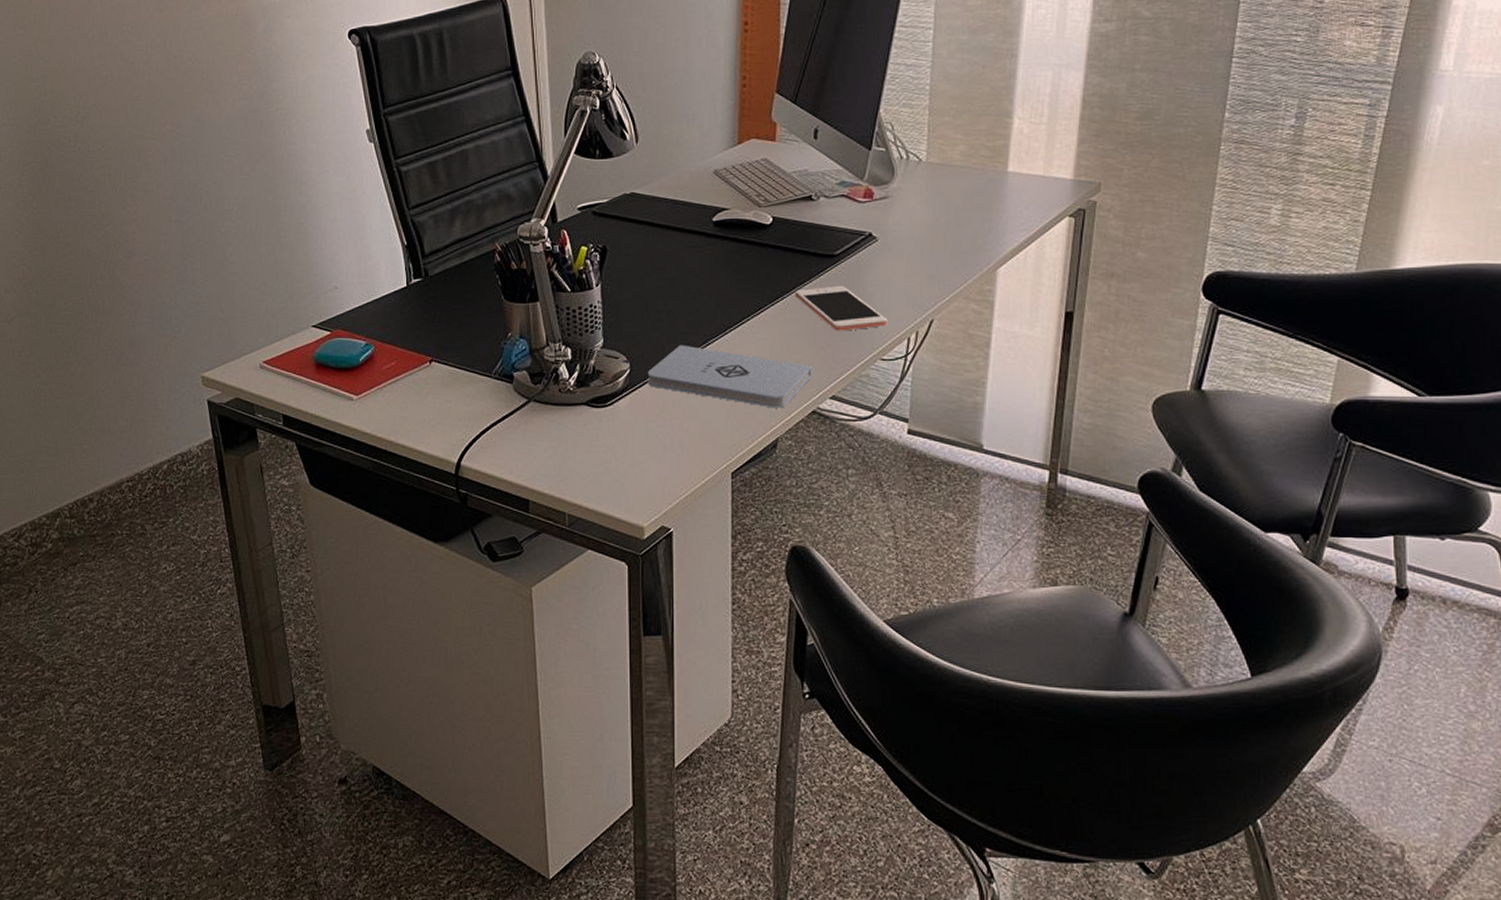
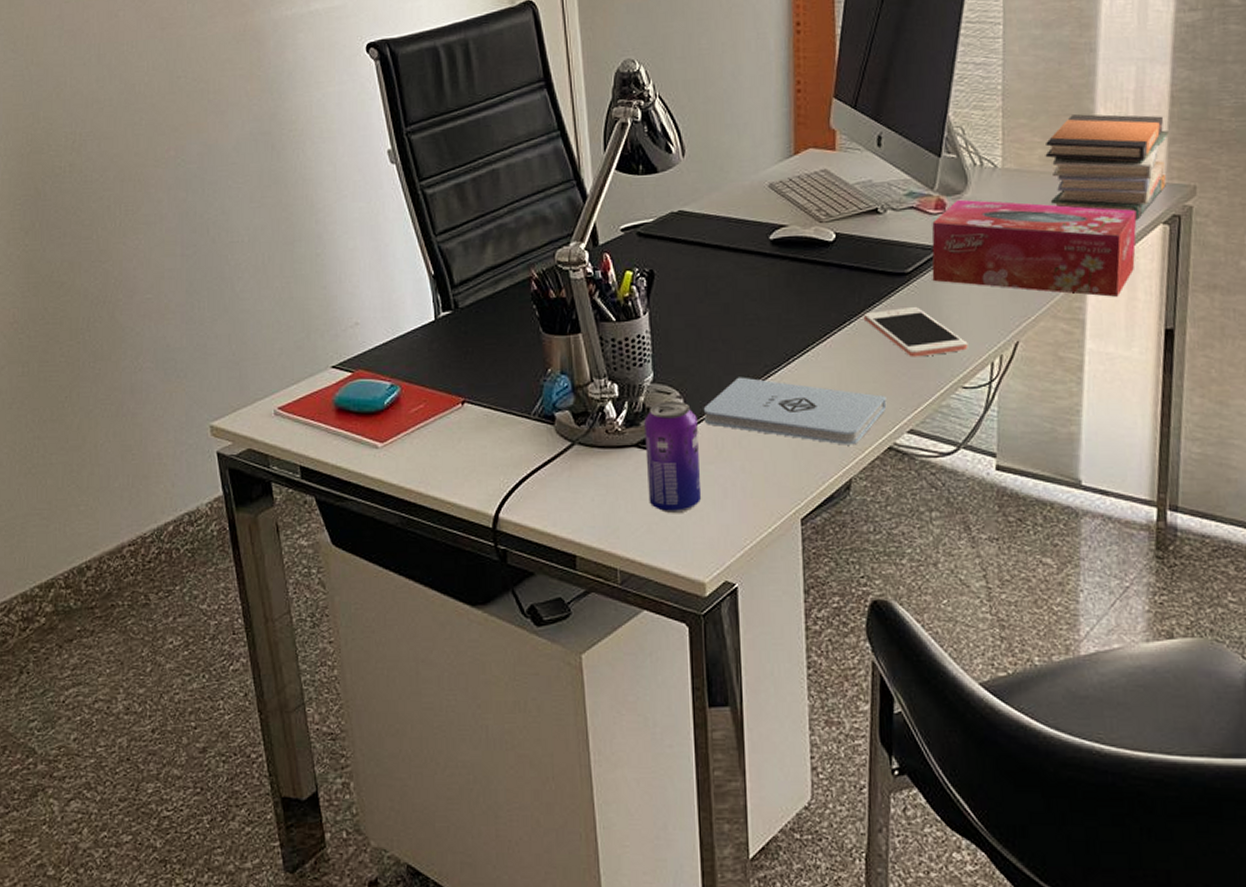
beverage can: none [594,365,643,464] -> present [644,401,702,513]
tissue box: none [858,189,1046,283] -> present [932,199,1137,298]
book stack: none [966,114,1079,213] -> present [1045,114,1169,220]

